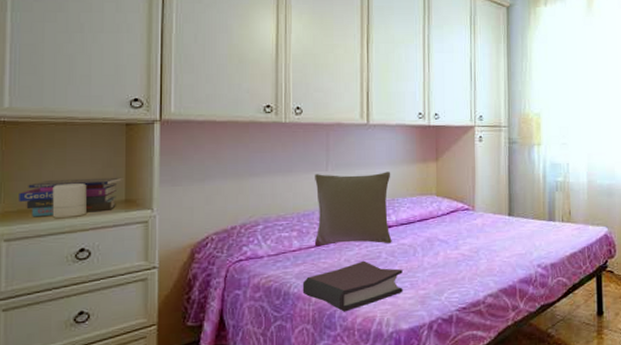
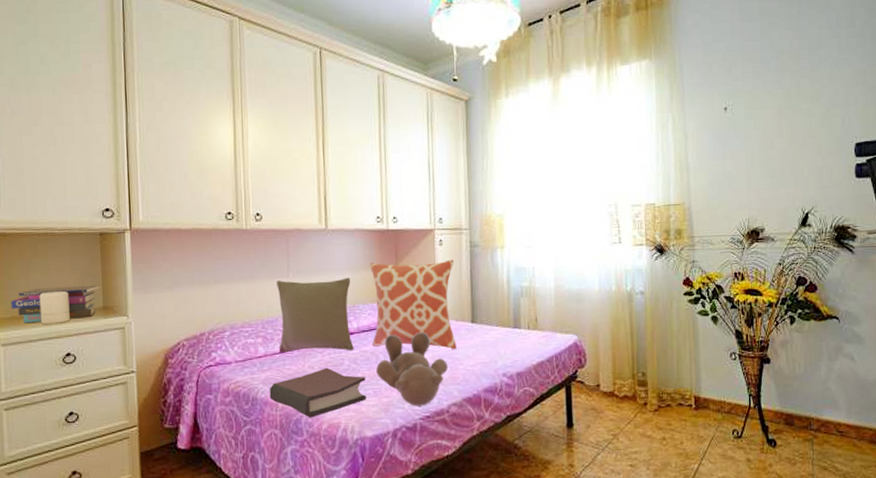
pillow: none [411,155,494,242] -> present [370,259,457,350]
teddy bear: none [414,224,484,298] -> present [376,331,448,407]

